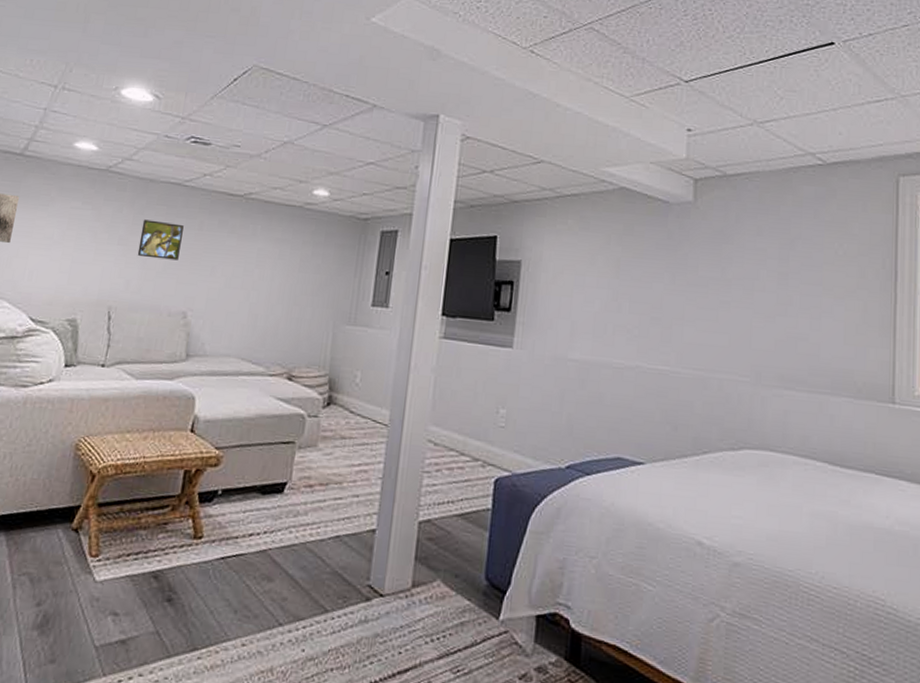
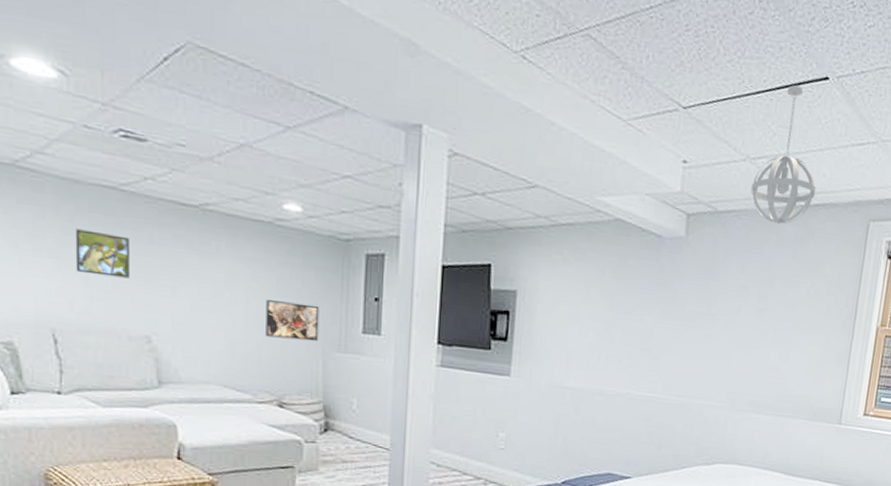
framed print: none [284,276,335,315] -> present [266,300,320,342]
pendant light: none [761,52,833,184] -> present [750,85,816,224]

